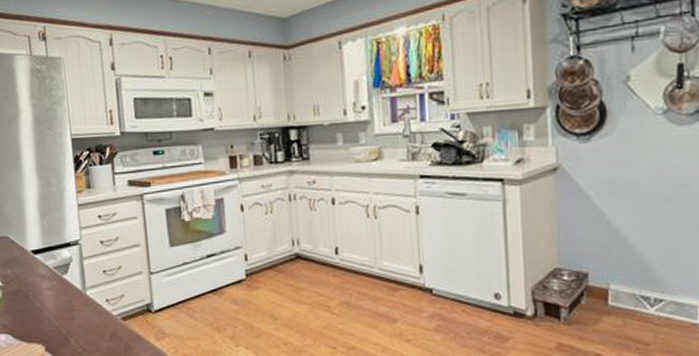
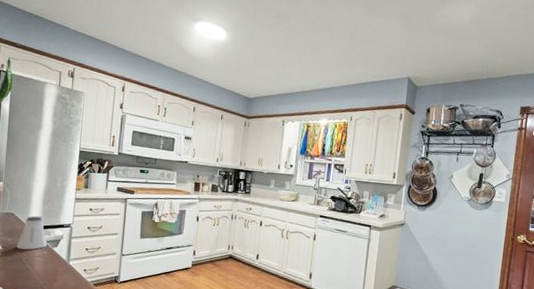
saltshaker: none [19,235,54,282] -> present [17,216,47,250]

